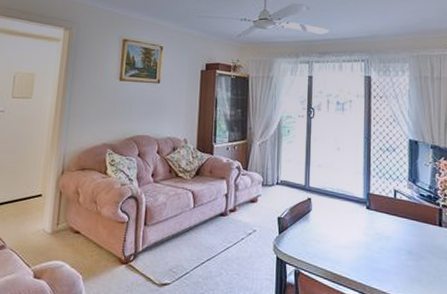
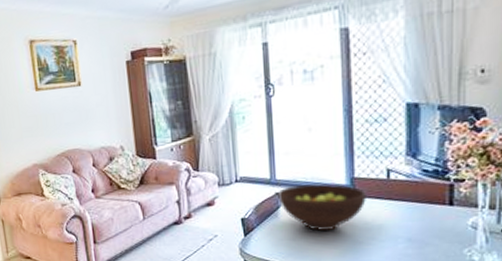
fruit bowl: none [309,193,378,237] -> present [276,183,366,231]

